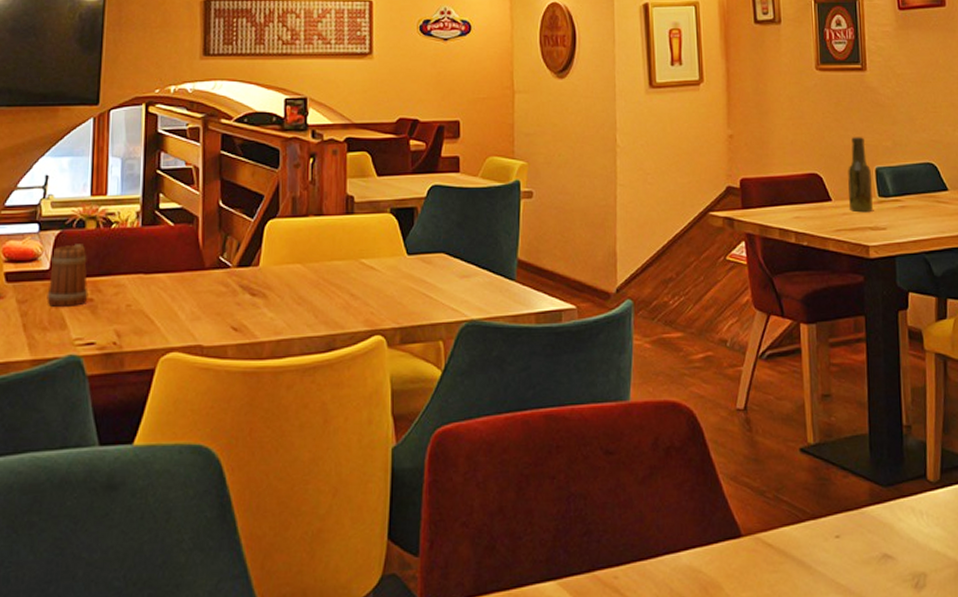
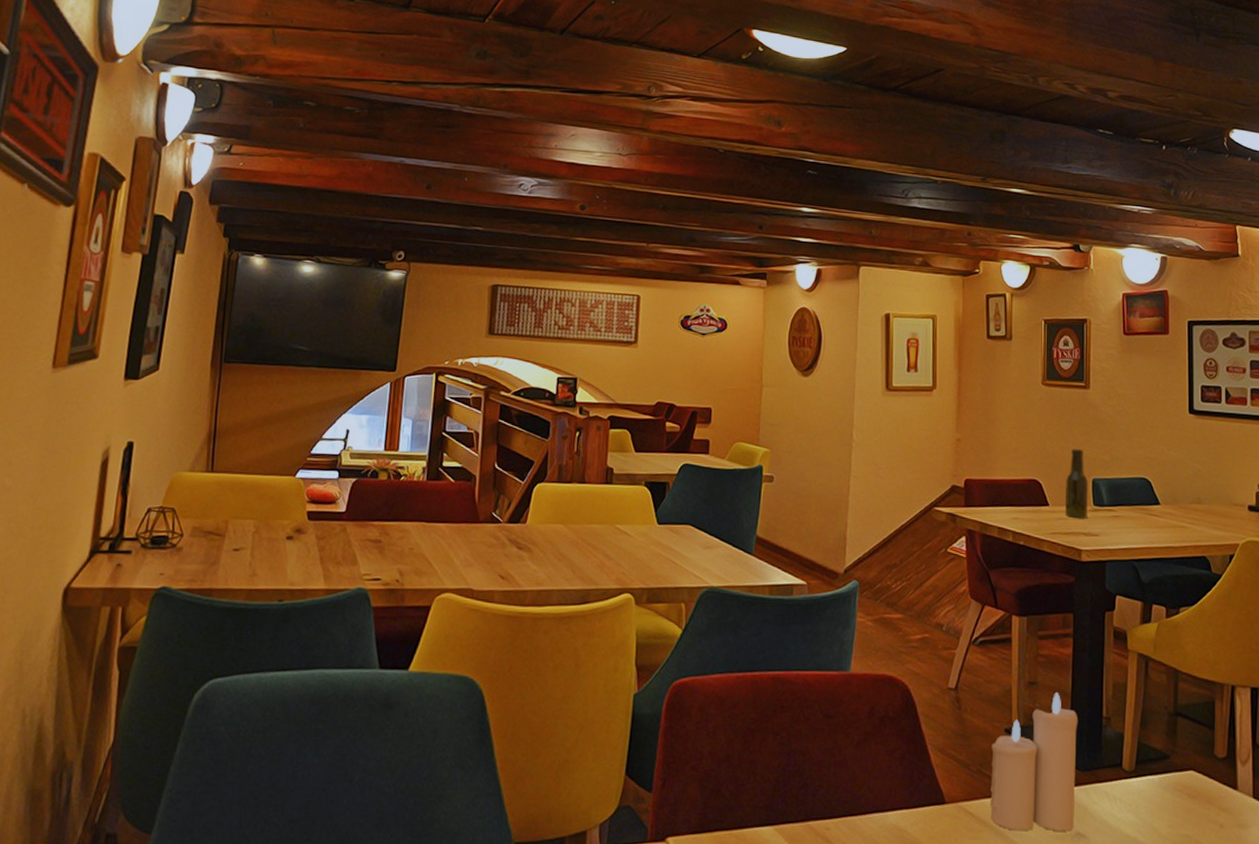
beer mug: present [46,244,89,307] -> none [341,491,378,546]
candle: none [787,404,880,559] -> present [990,693,1078,832]

